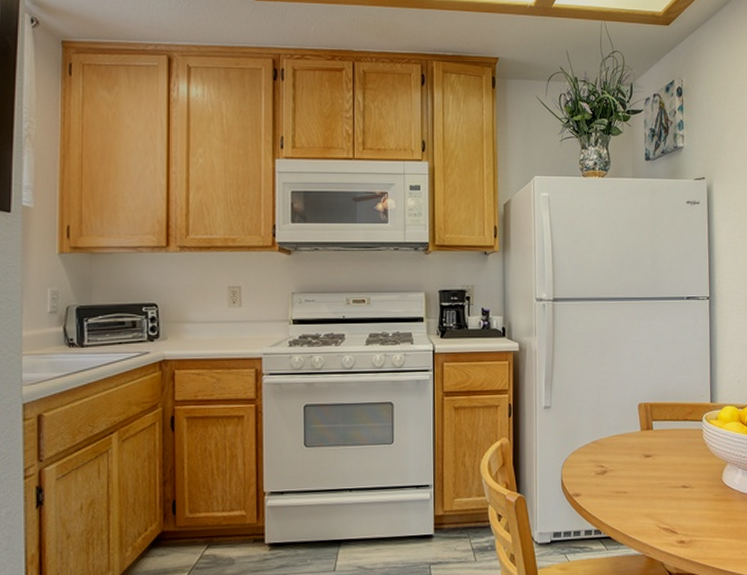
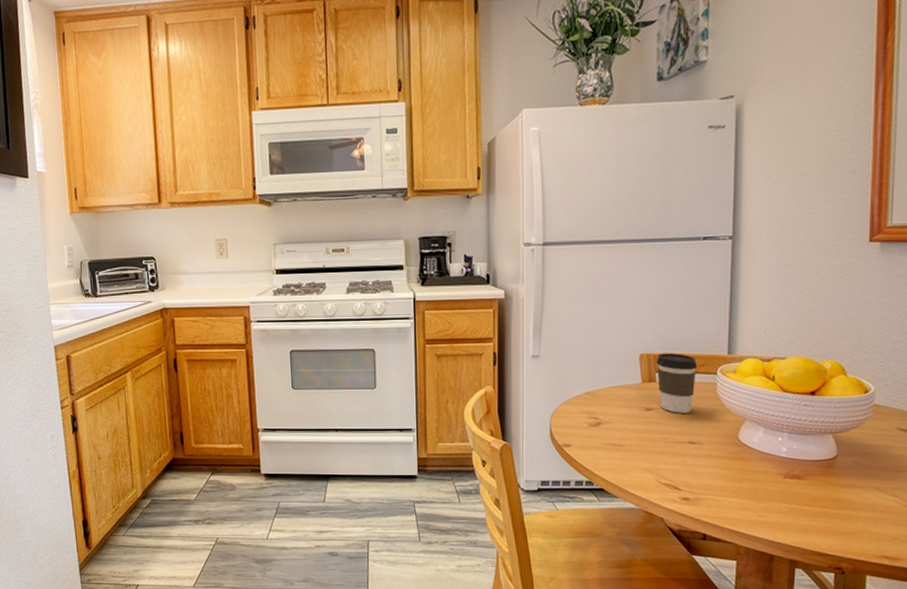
coffee cup: none [652,402,686,459] -> present [656,353,697,413]

